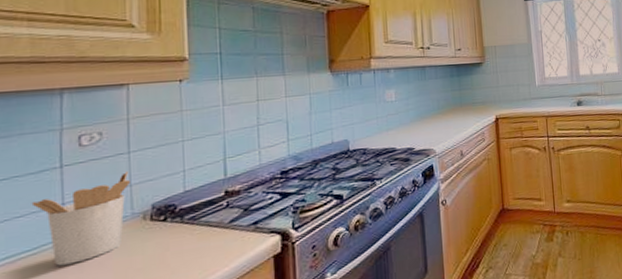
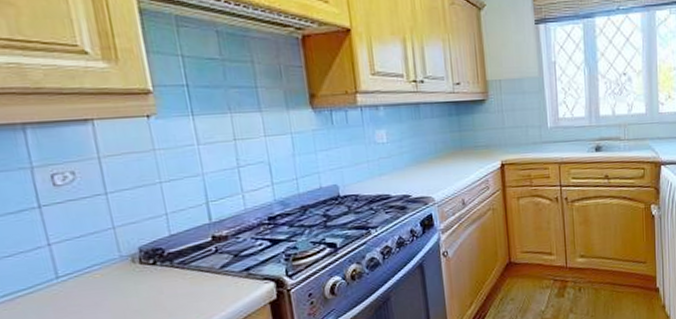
utensil holder: present [31,170,130,266] -> none [17,212,115,305]

